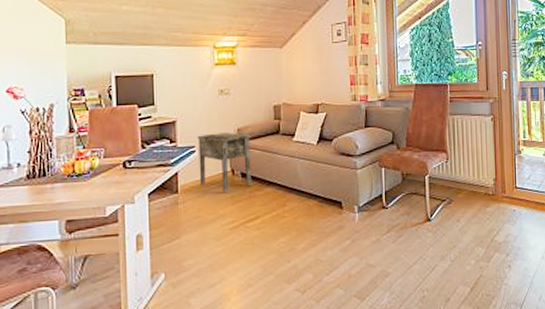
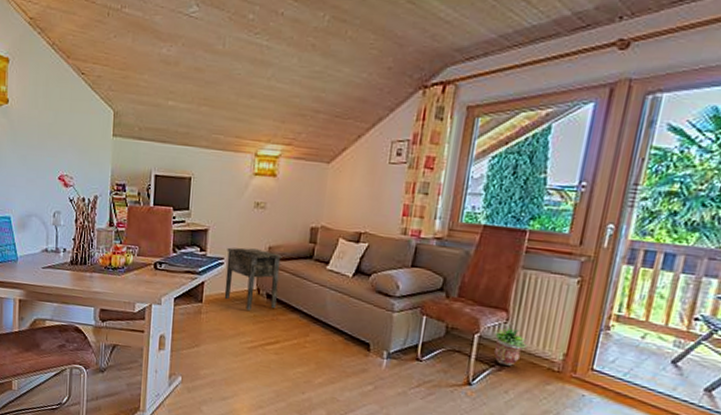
potted plant: none [439,165,467,198] -> present [493,327,528,366]

